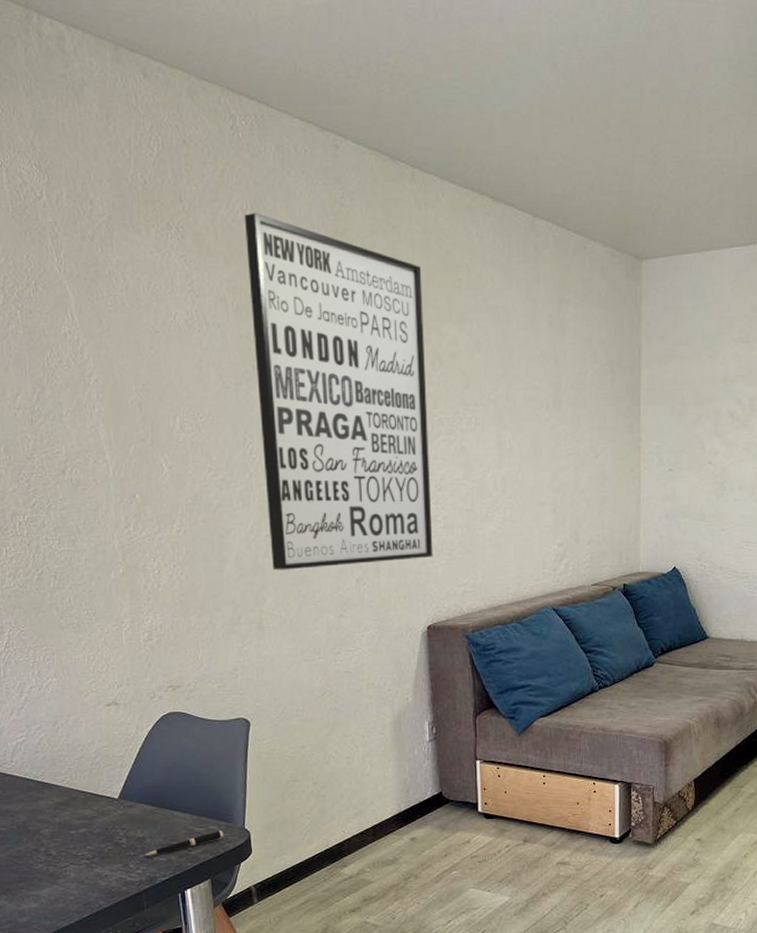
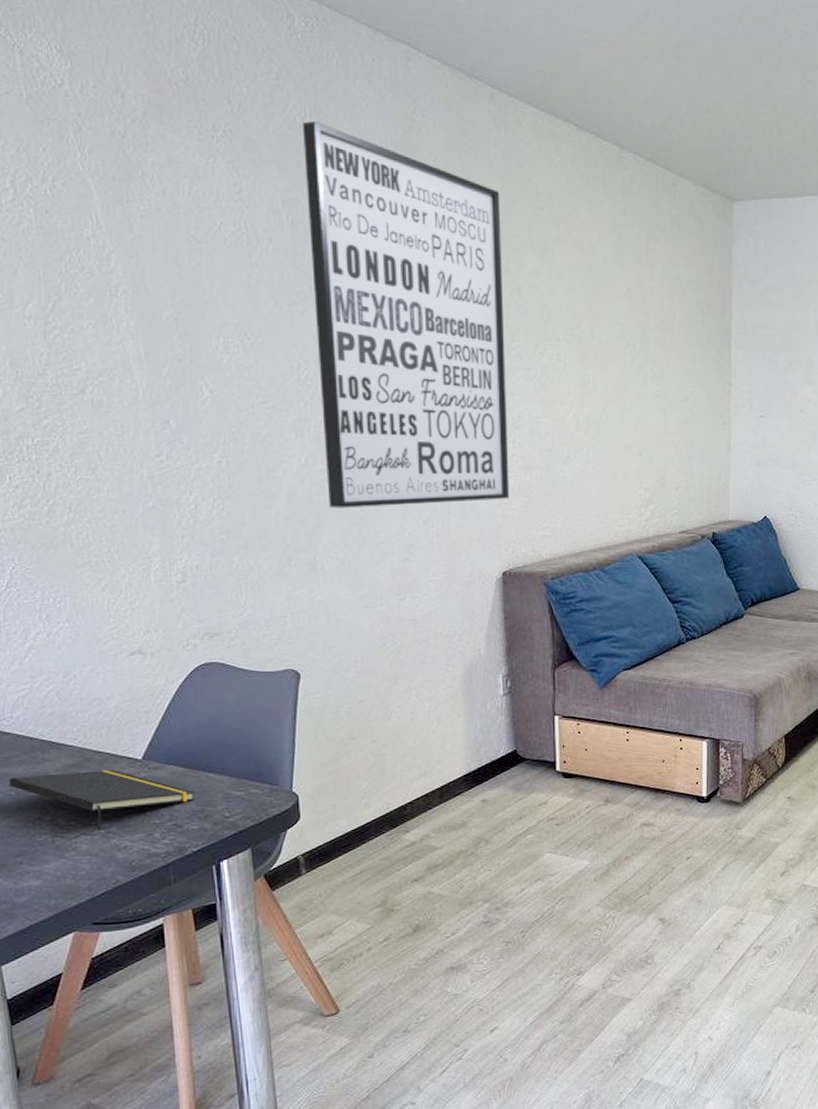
notepad: none [11,808,163,862] -> present [9,770,195,832]
pen: present [144,830,224,855] -> none [172,794,267,823]

